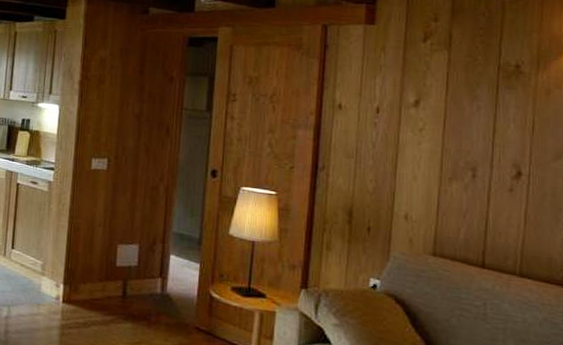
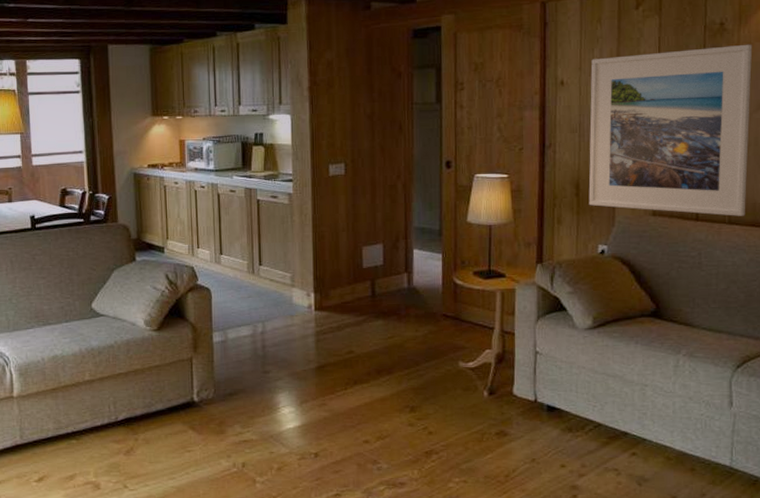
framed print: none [362,86,552,270] -> present [588,44,753,216]

